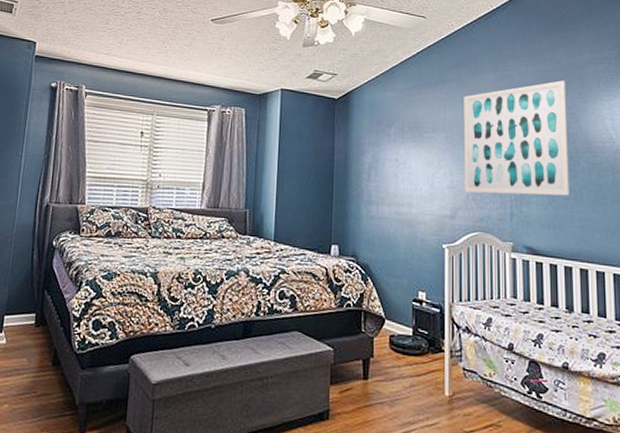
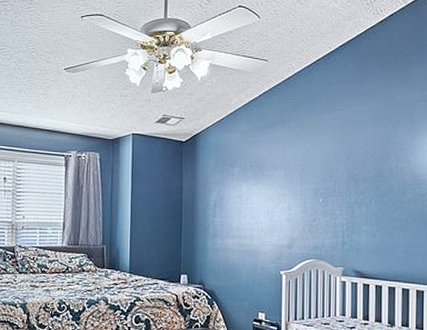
wall art: present [464,80,569,196] -> none [300,118,398,225]

